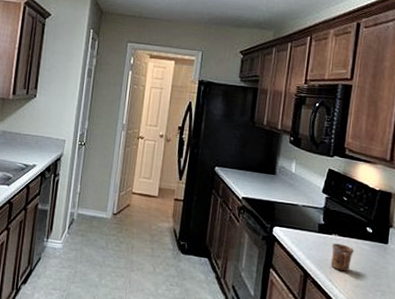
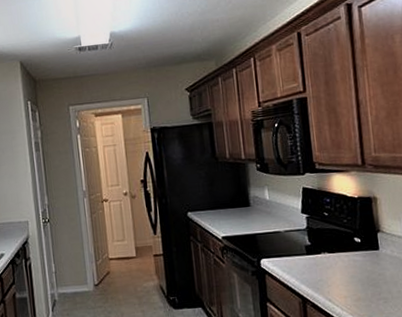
mug: present [330,243,354,272] -> none [324,260,347,288]

